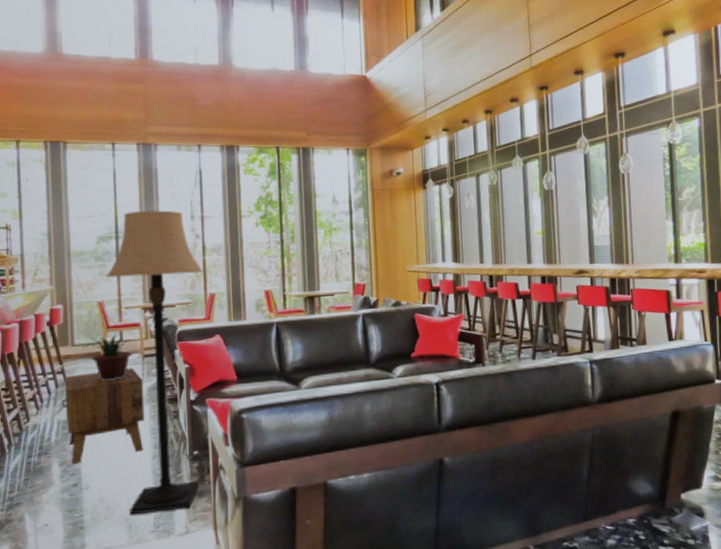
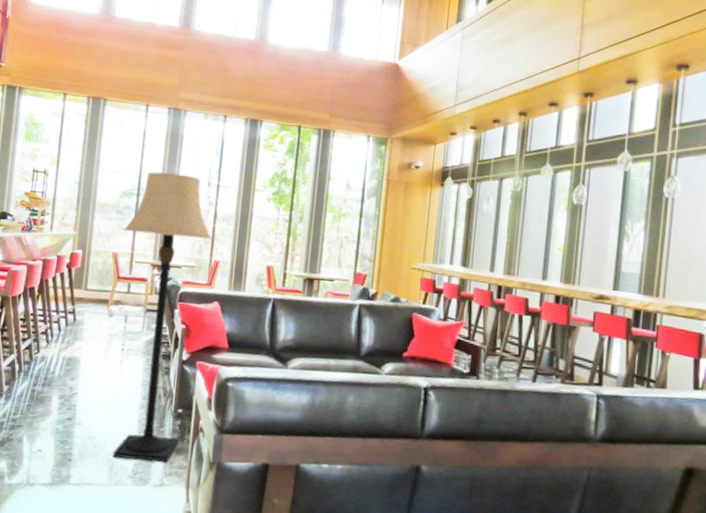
side table: present [62,367,145,464] -> none [69,316,143,400]
potted plant: present [83,334,132,381] -> none [94,285,137,329]

